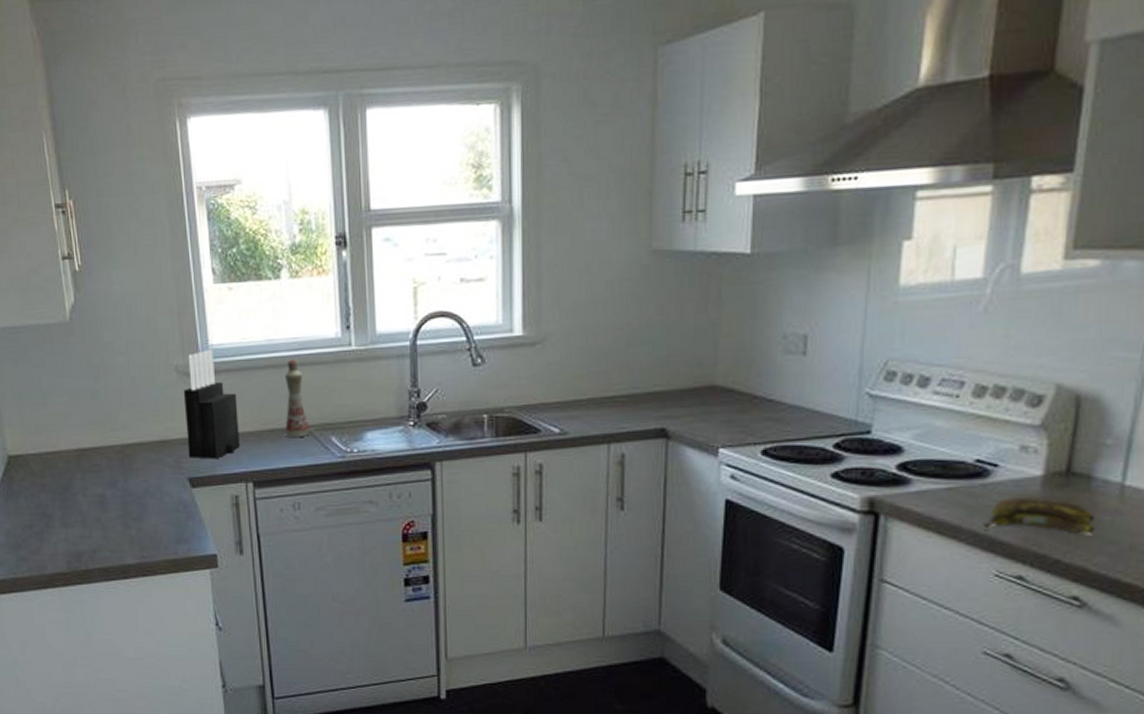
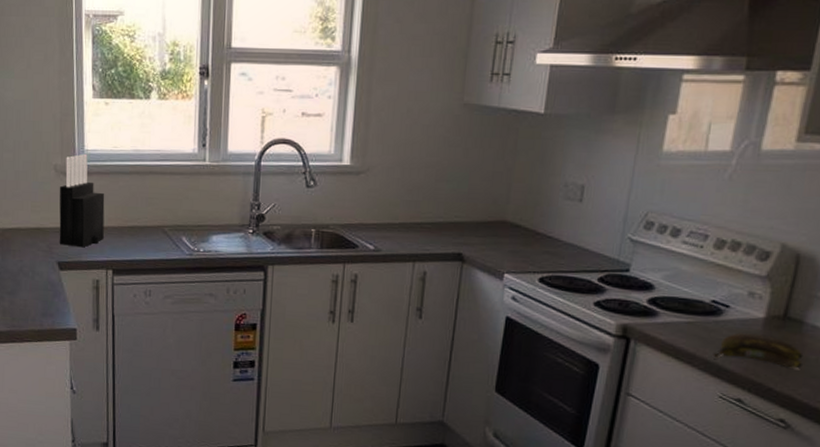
bottle: present [284,359,310,438] -> none [143,168,165,236]

